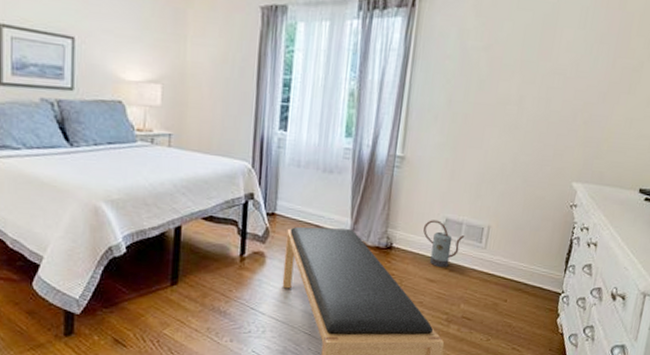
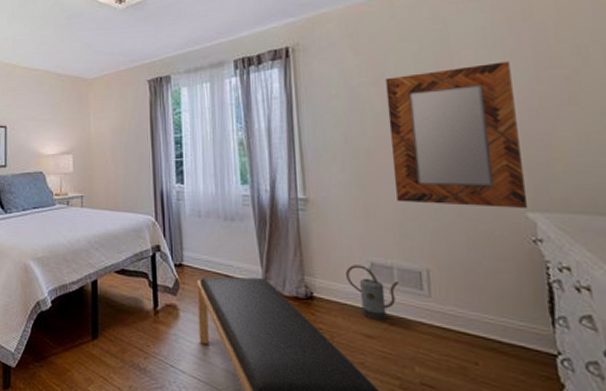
home mirror: none [480,44,598,180] -> present [385,61,528,209]

